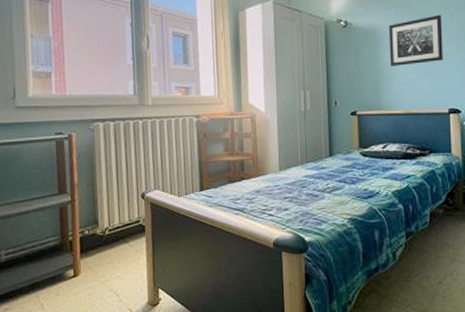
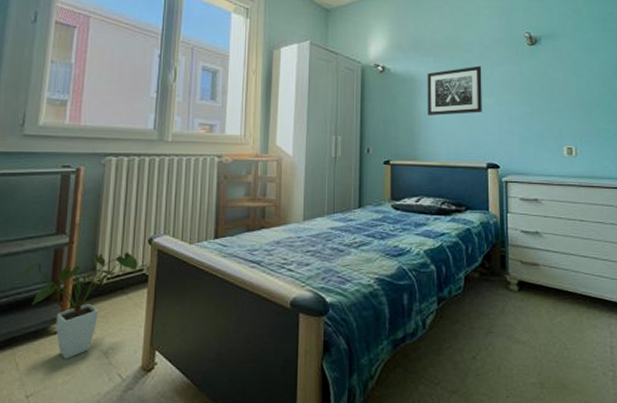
house plant: none [32,206,135,299] -> present [20,252,138,359]

